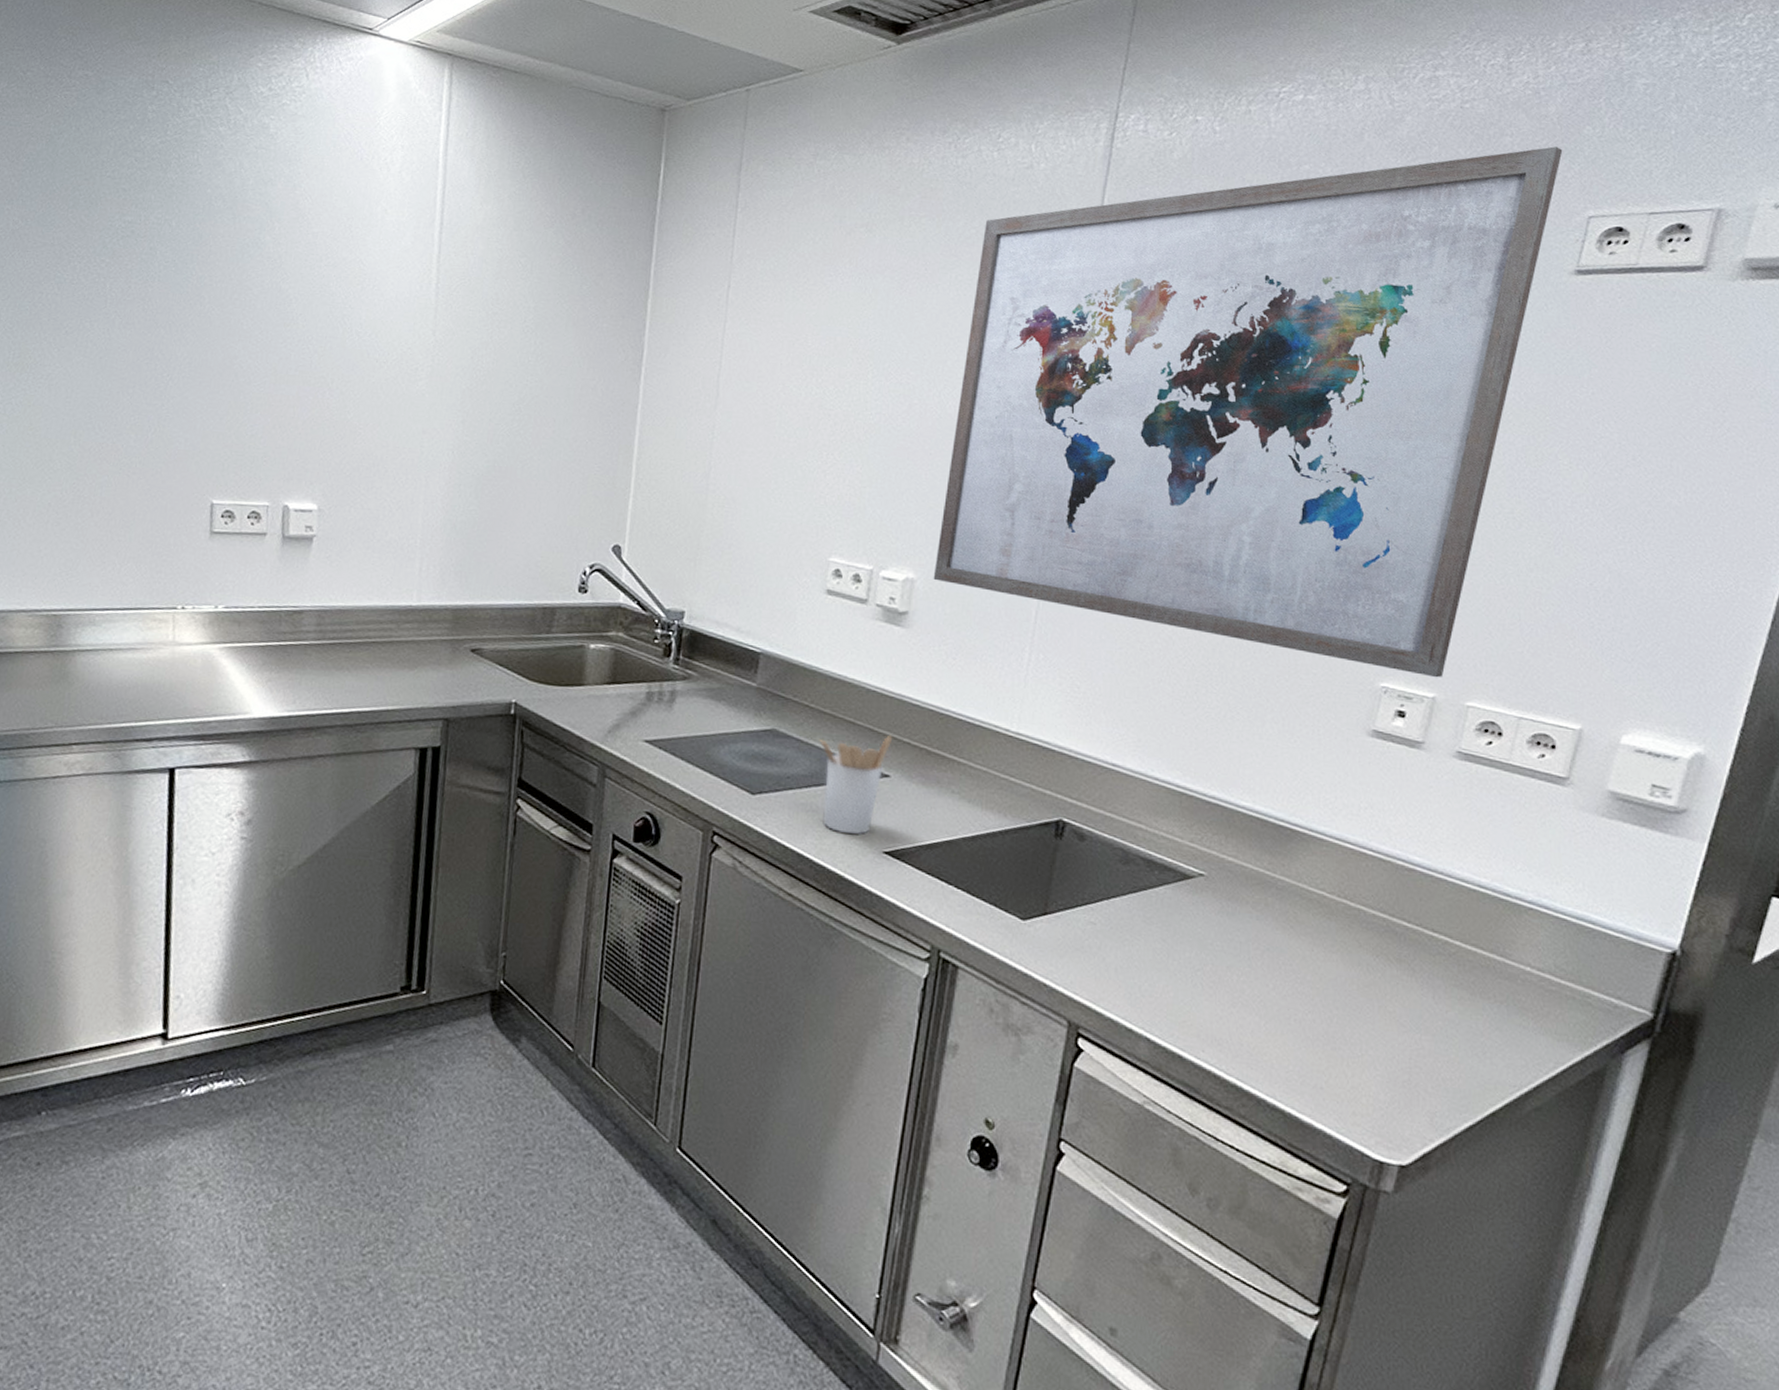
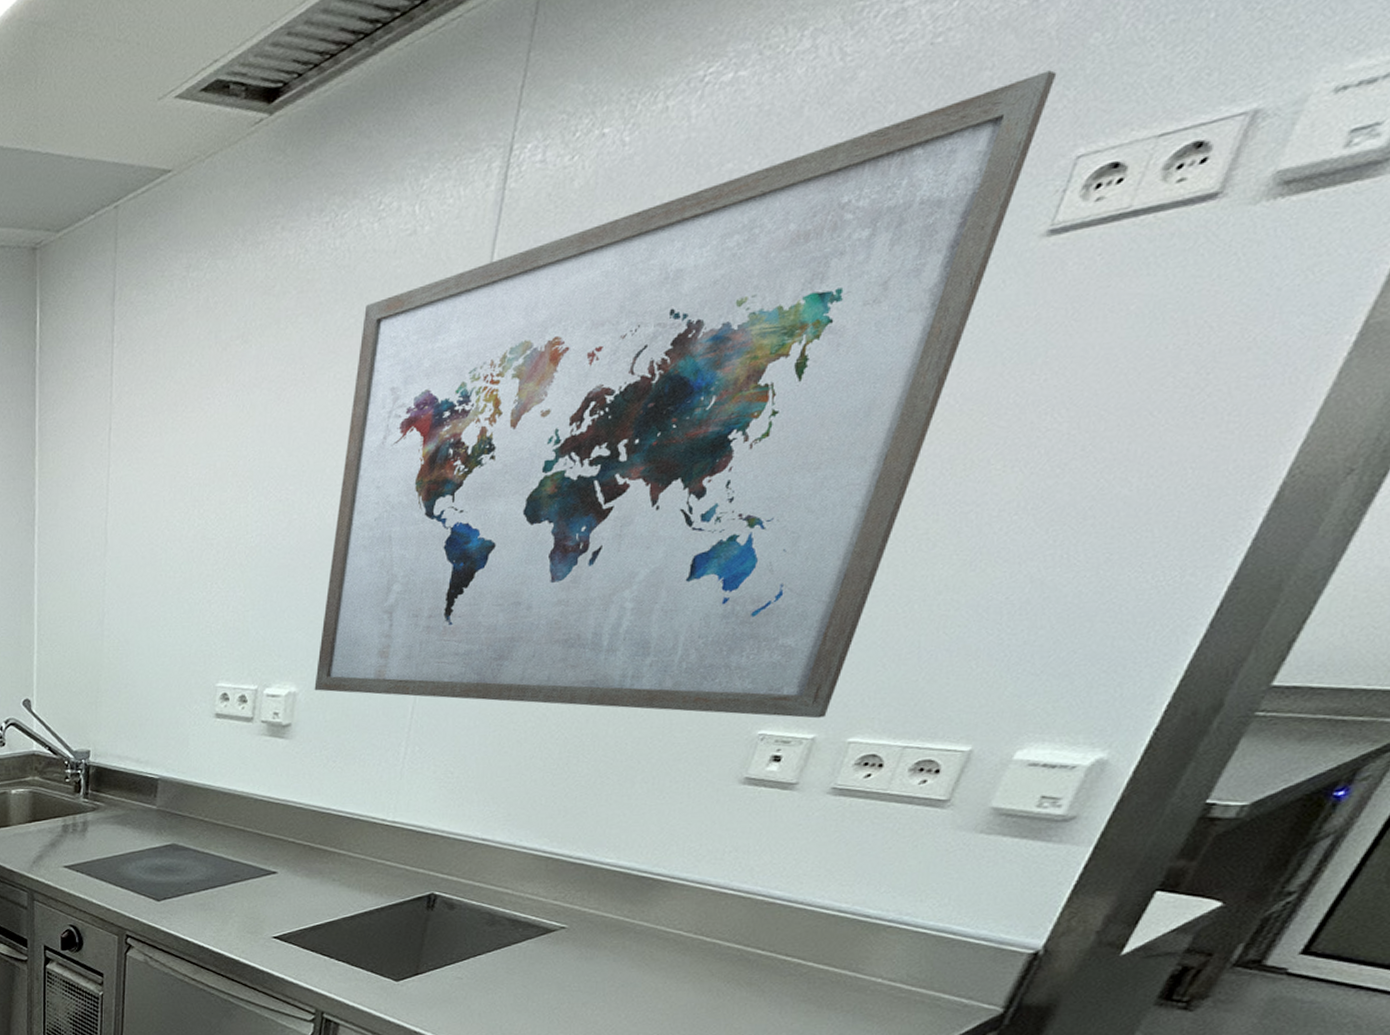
utensil holder: present [819,735,892,835] -> none [214,837,278,926]

